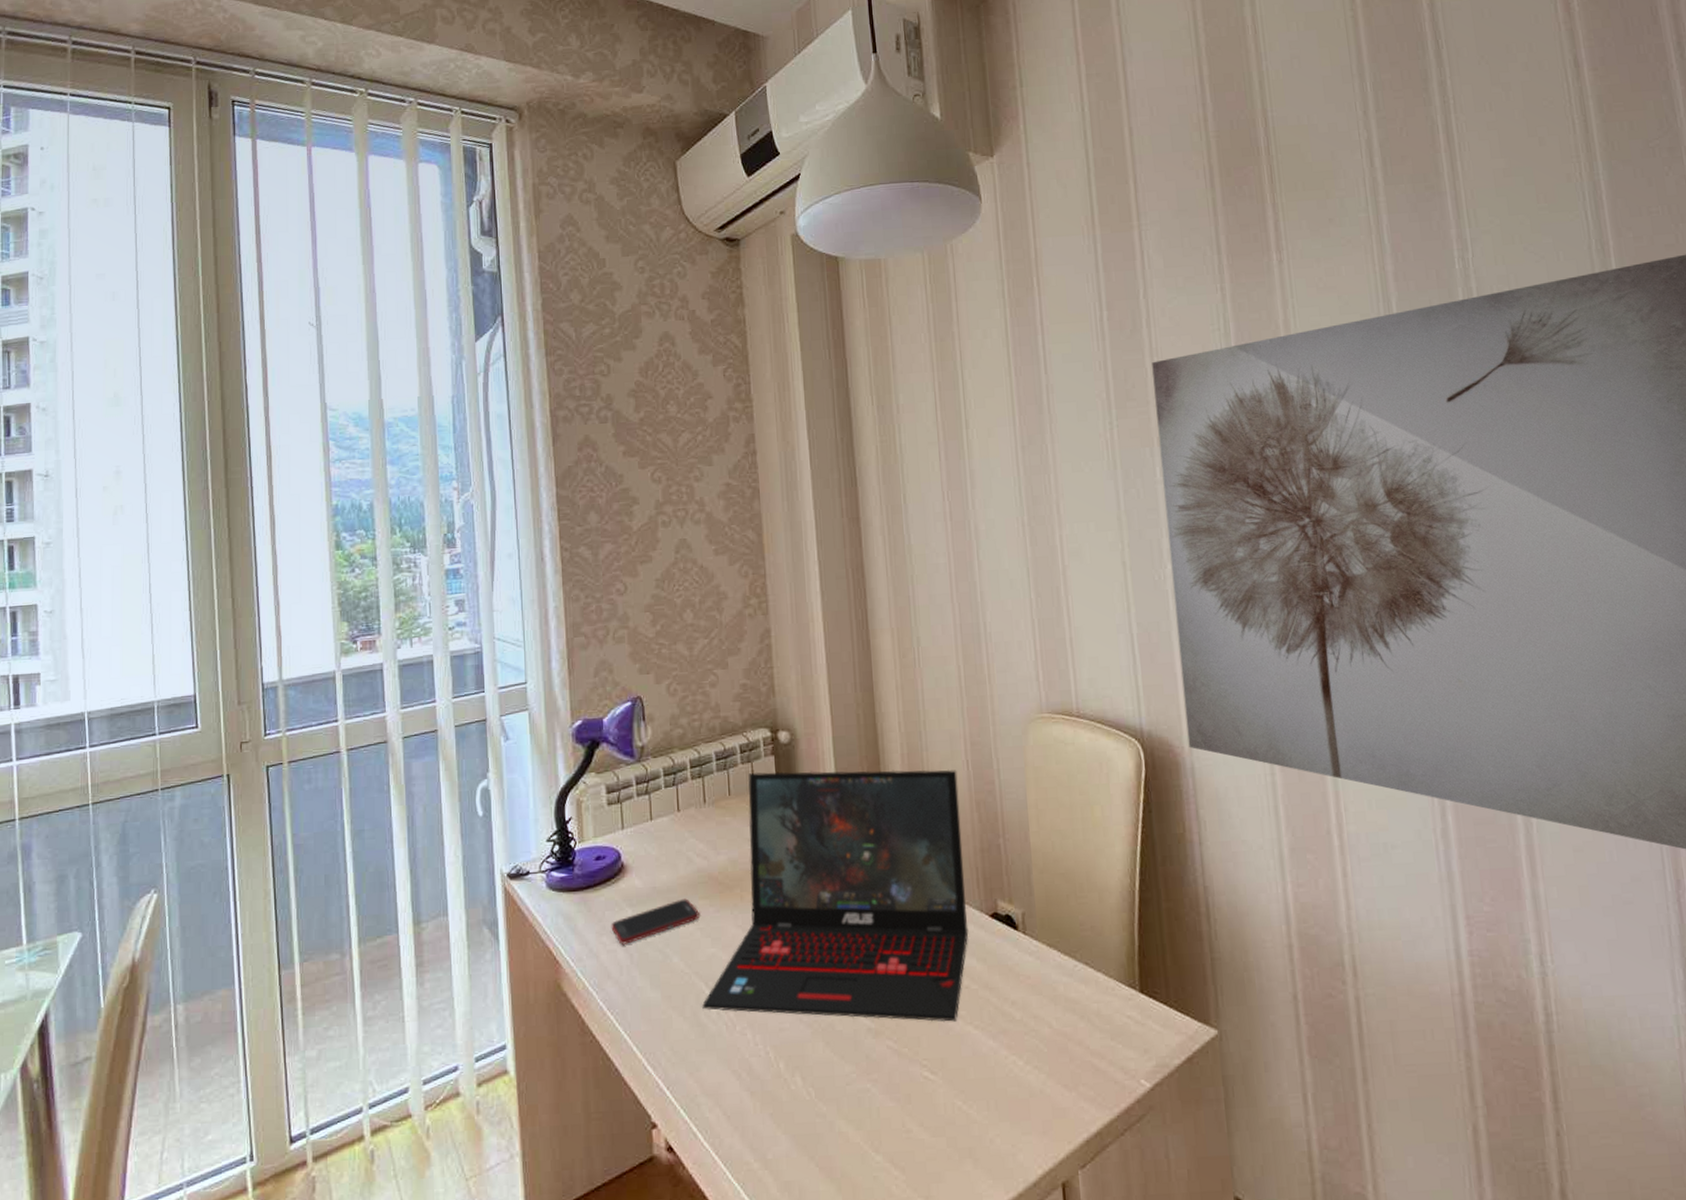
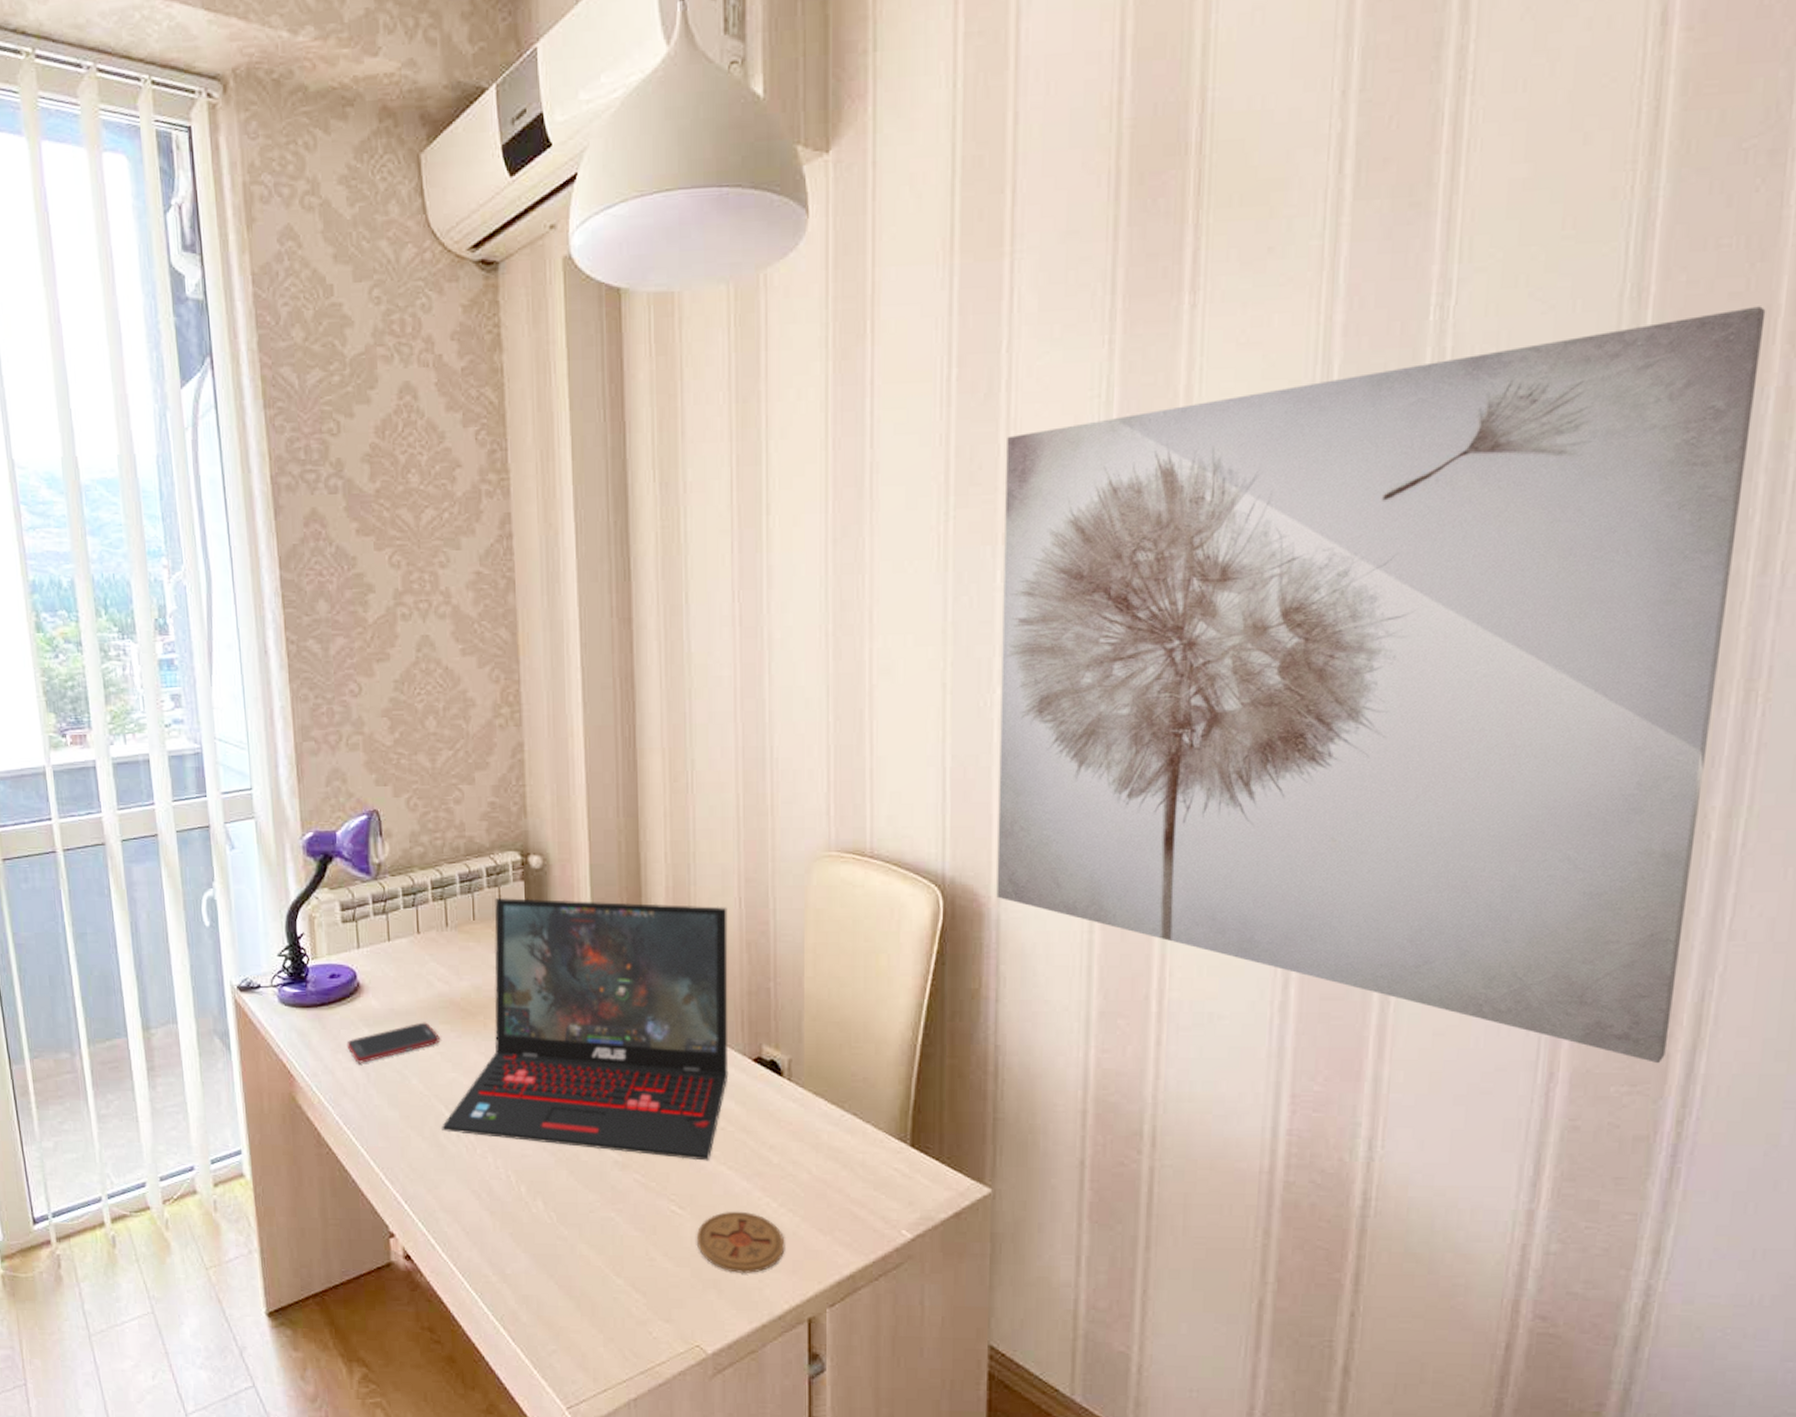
coaster: none [949,1072,1034,1139] -> present [696,1211,785,1273]

